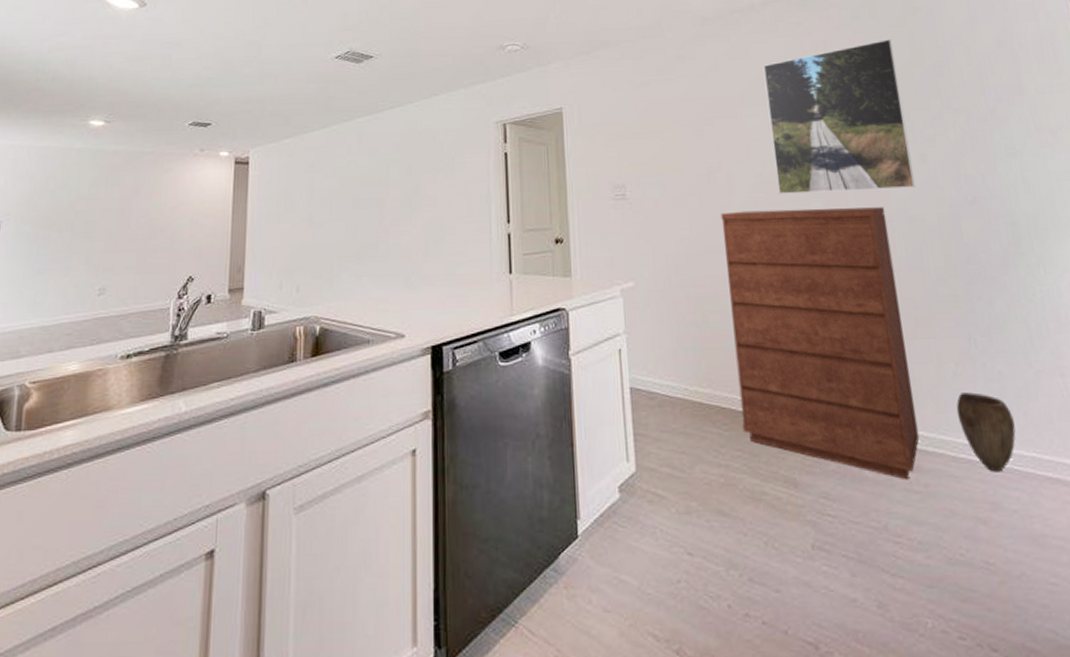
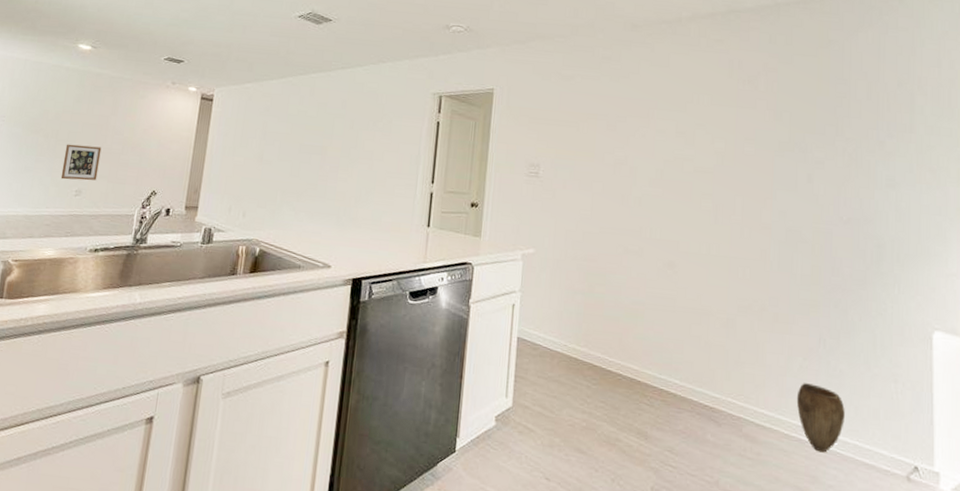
wall art: none [80,234,126,278] -> present [60,144,102,181]
dresser: present [721,207,920,480] -> none [609,201,767,448]
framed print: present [763,39,915,194] -> none [675,66,801,202]

